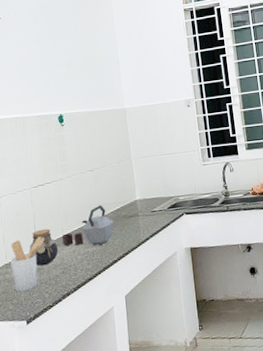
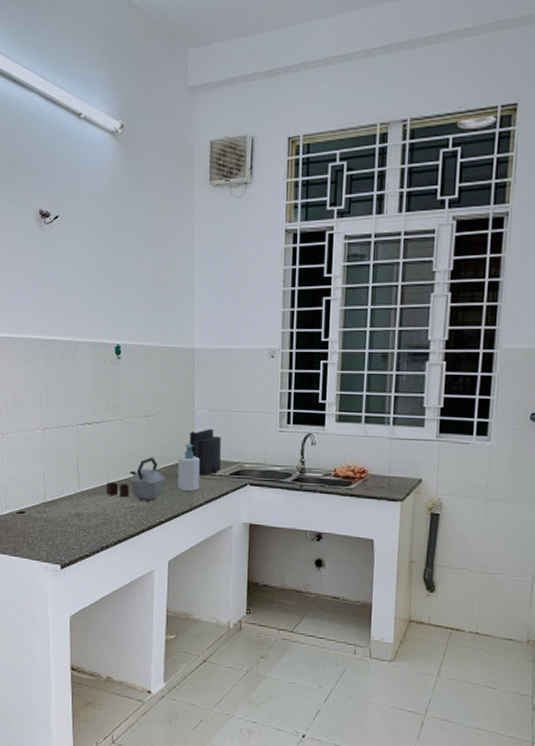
utensil holder: present [10,237,45,292] -> none [49,479,87,535]
jar: present [29,228,59,267] -> none [70,472,101,512]
soap bottle: none [123,187,145,230] -> present [177,443,201,491]
knife block: none [130,156,160,213] -> present [189,408,221,476]

